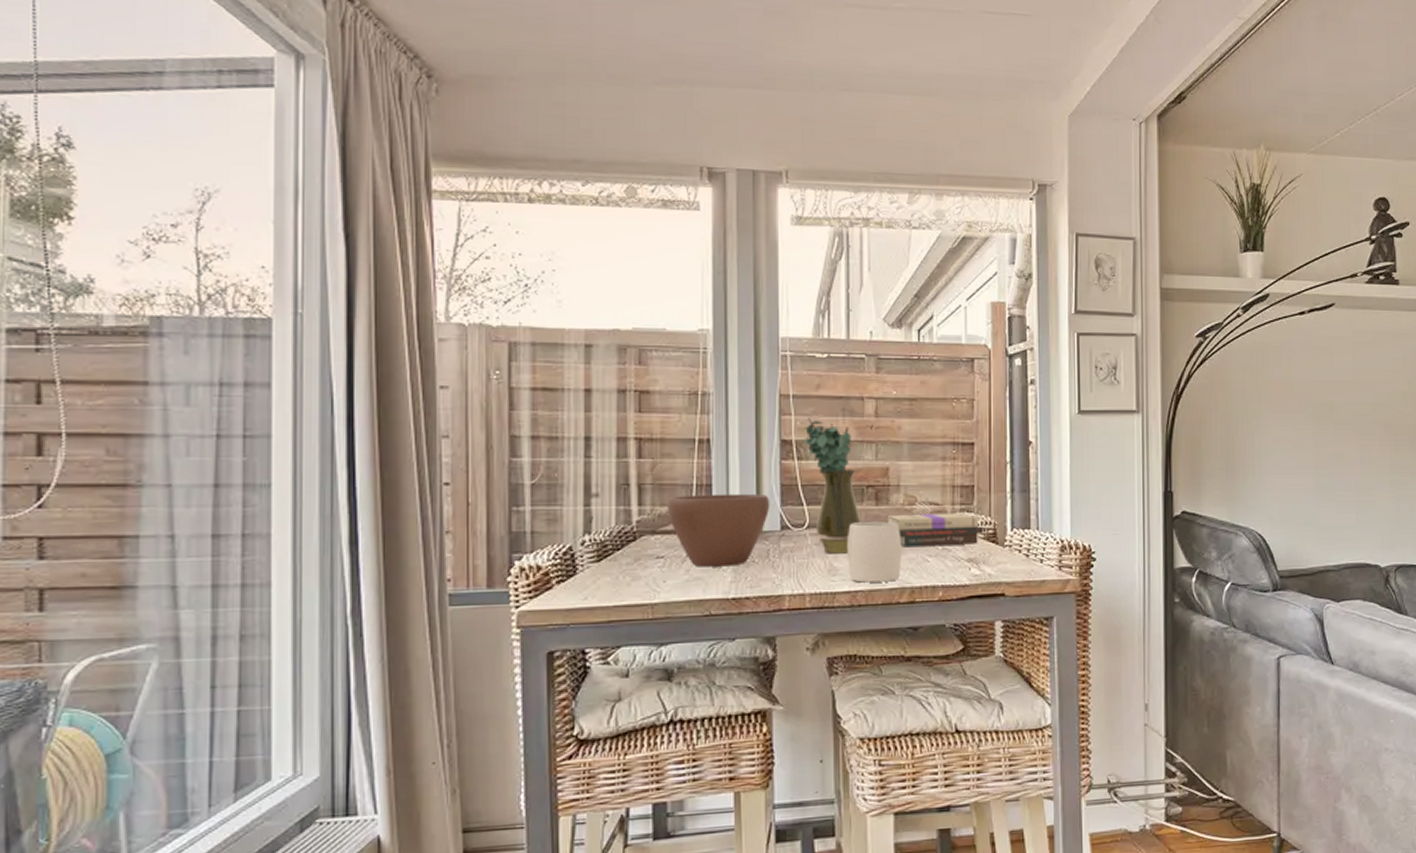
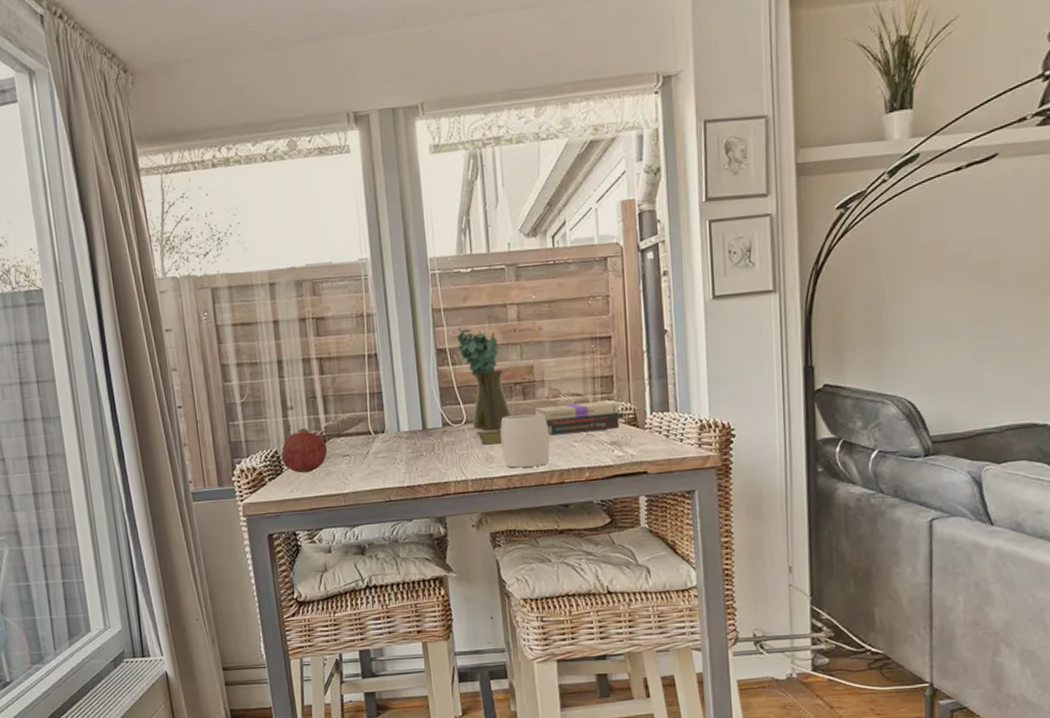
fruit: none [576,521,637,577] -> present [281,428,328,474]
bowl: present [668,493,770,567] -> none [347,397,432,462]

